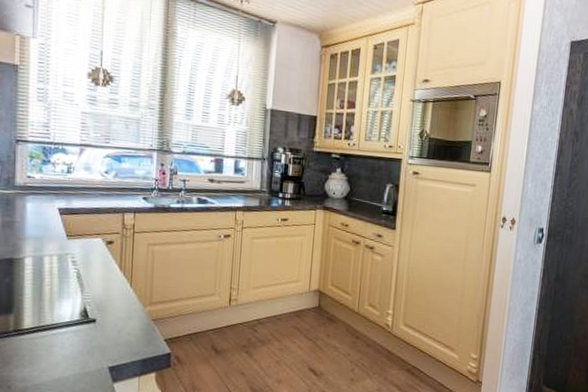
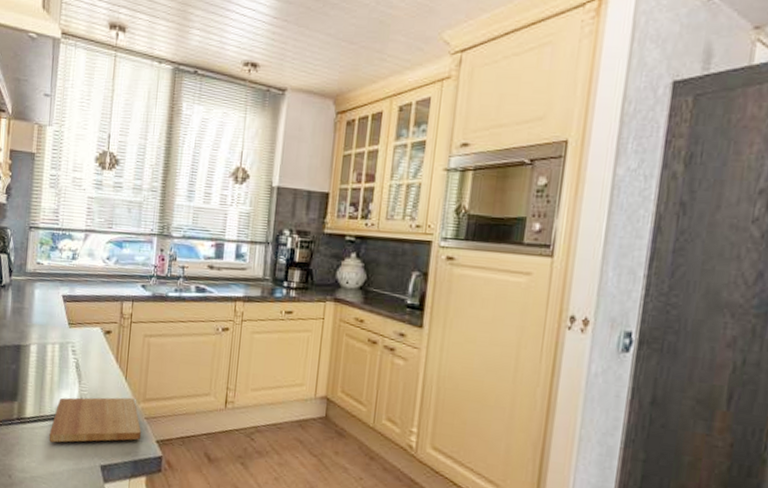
cutting board: none [51,302,150,350] -> present [49,397,142,443]

